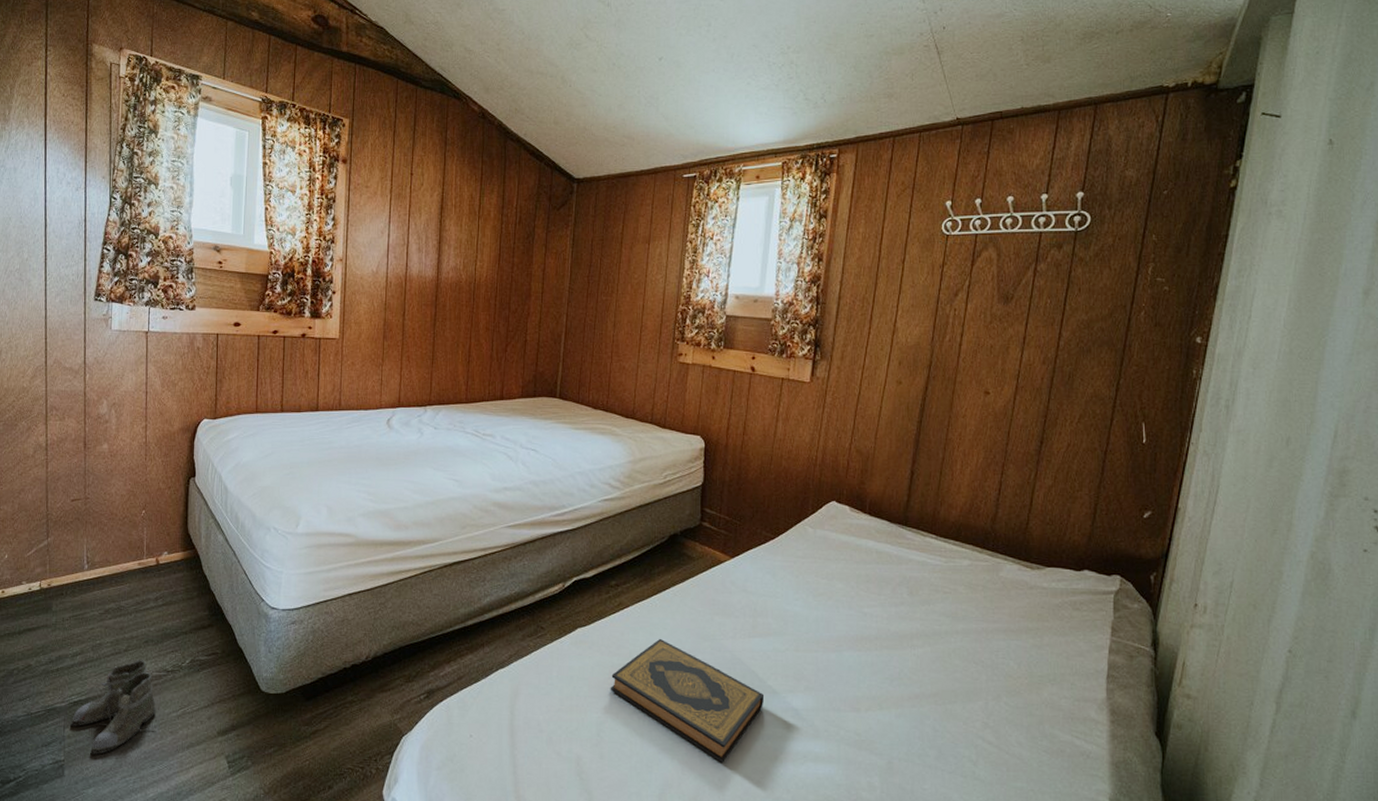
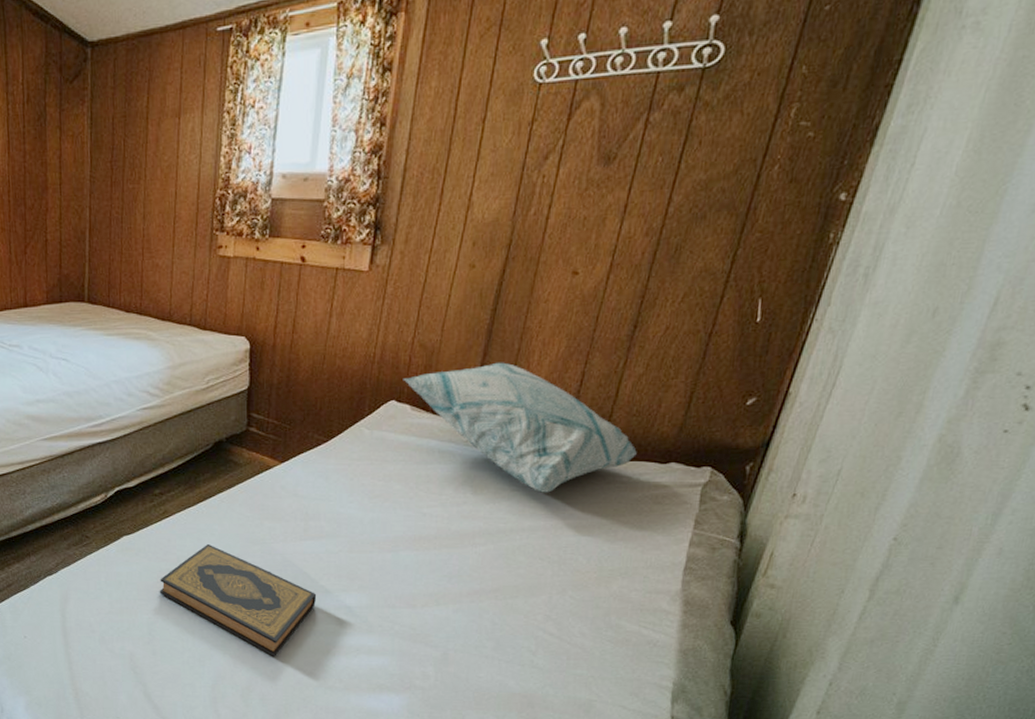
decorative pillow: none [842,469,1053,596] -> present [403,362,637,493]

